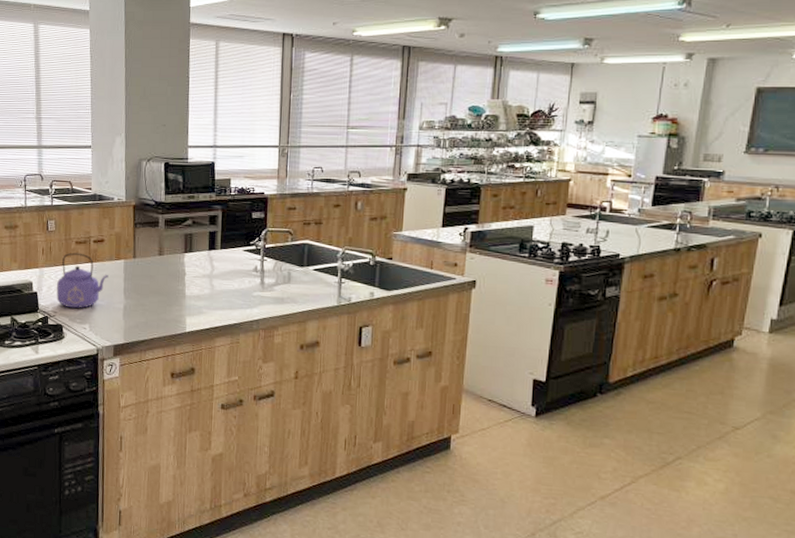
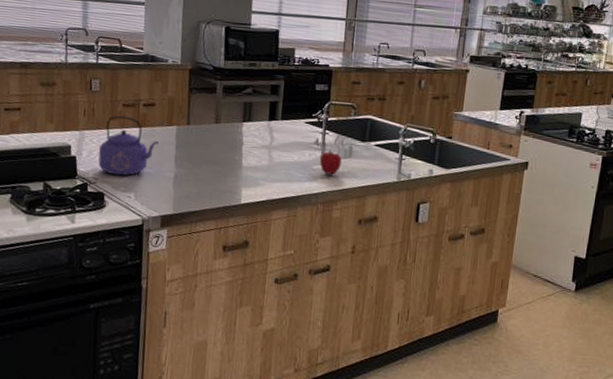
fruit: none [259,277,281,301] -> present [319,150,342,175]

